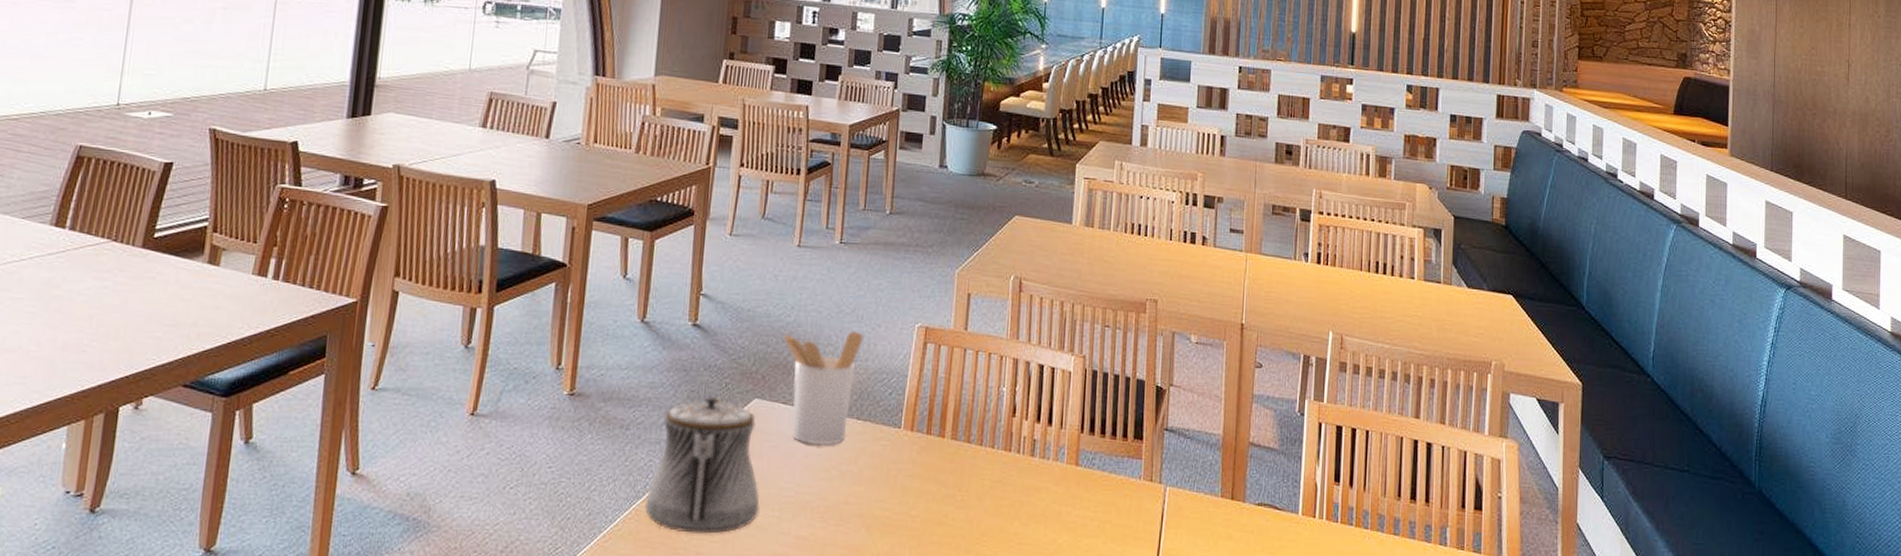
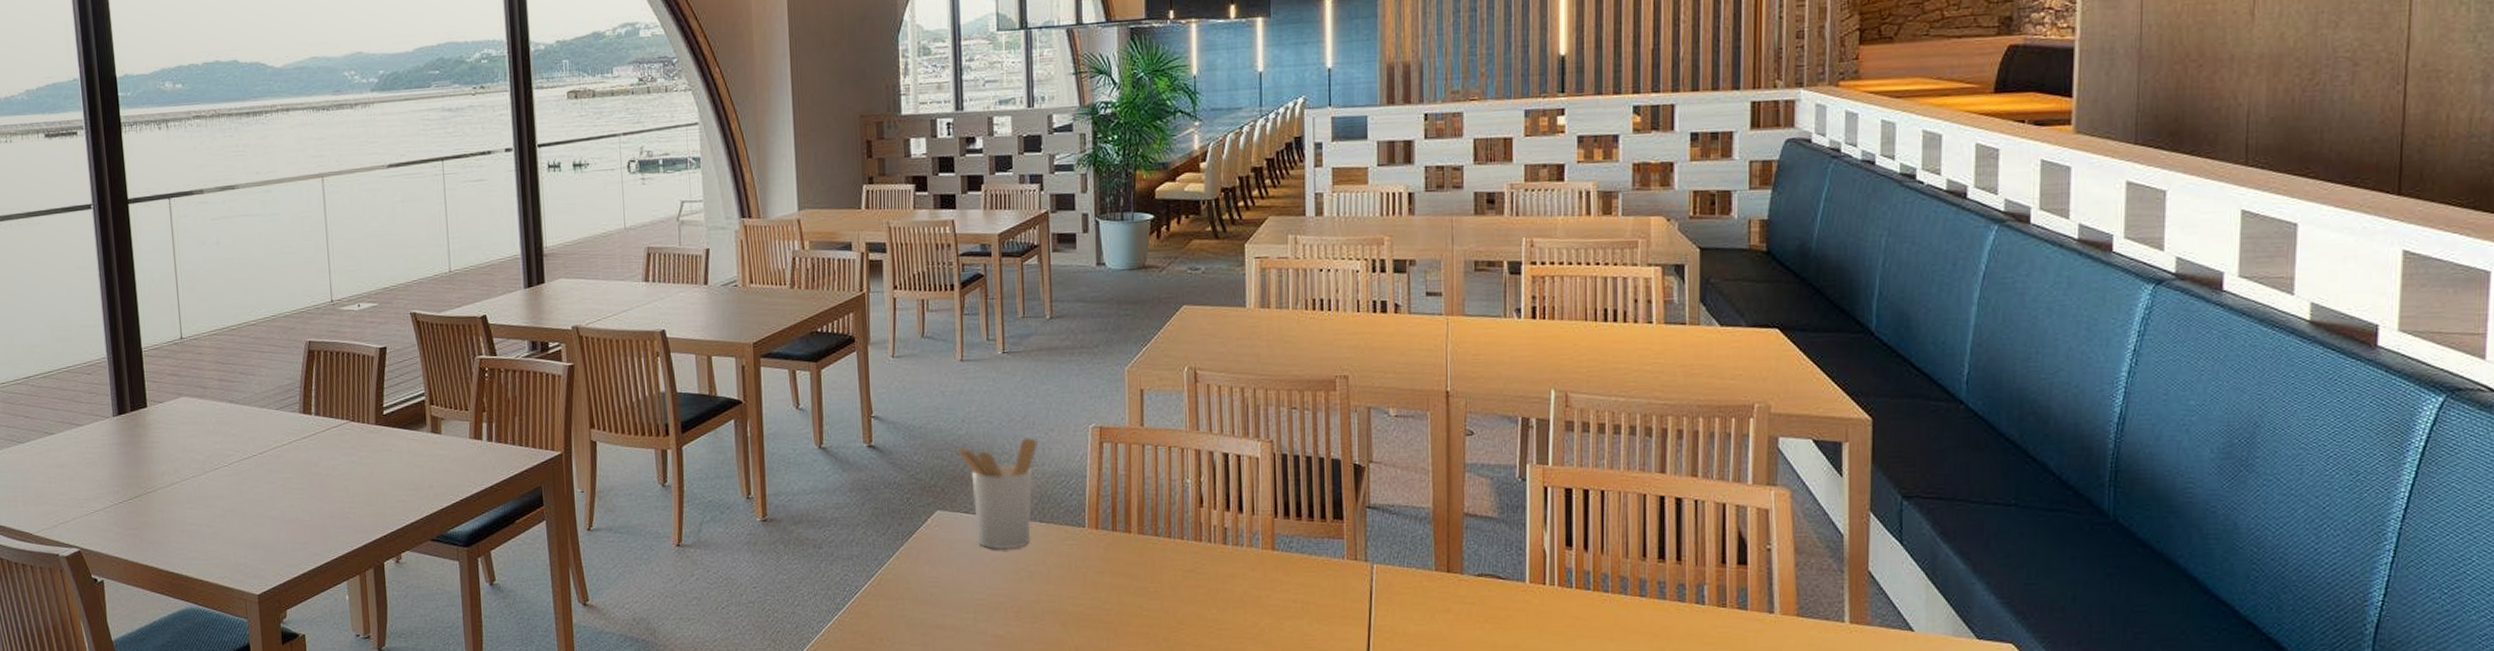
teapot: present [645,396,760,534] -> none [846,511,955,638]

